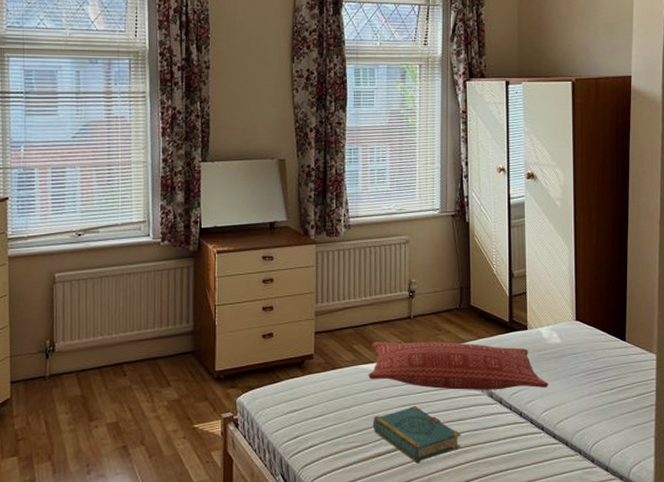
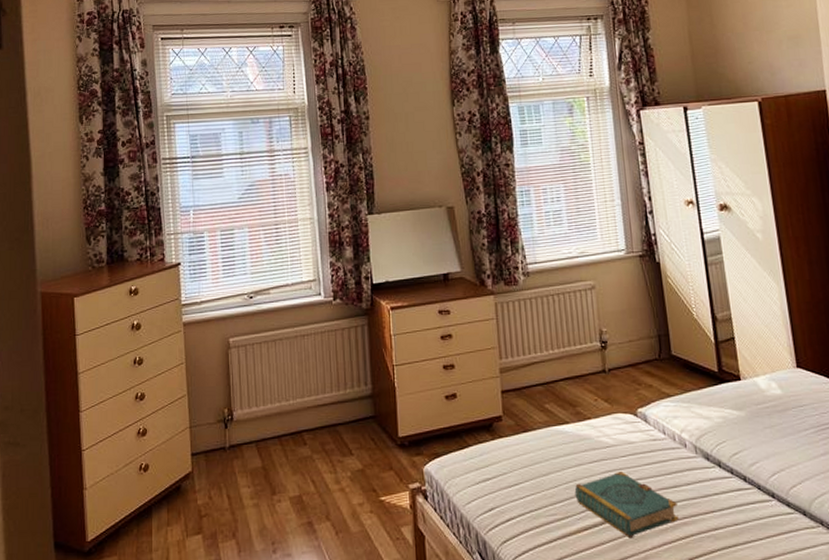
pillow: present [368,341,548,390] -> none [564,397,774,452]

